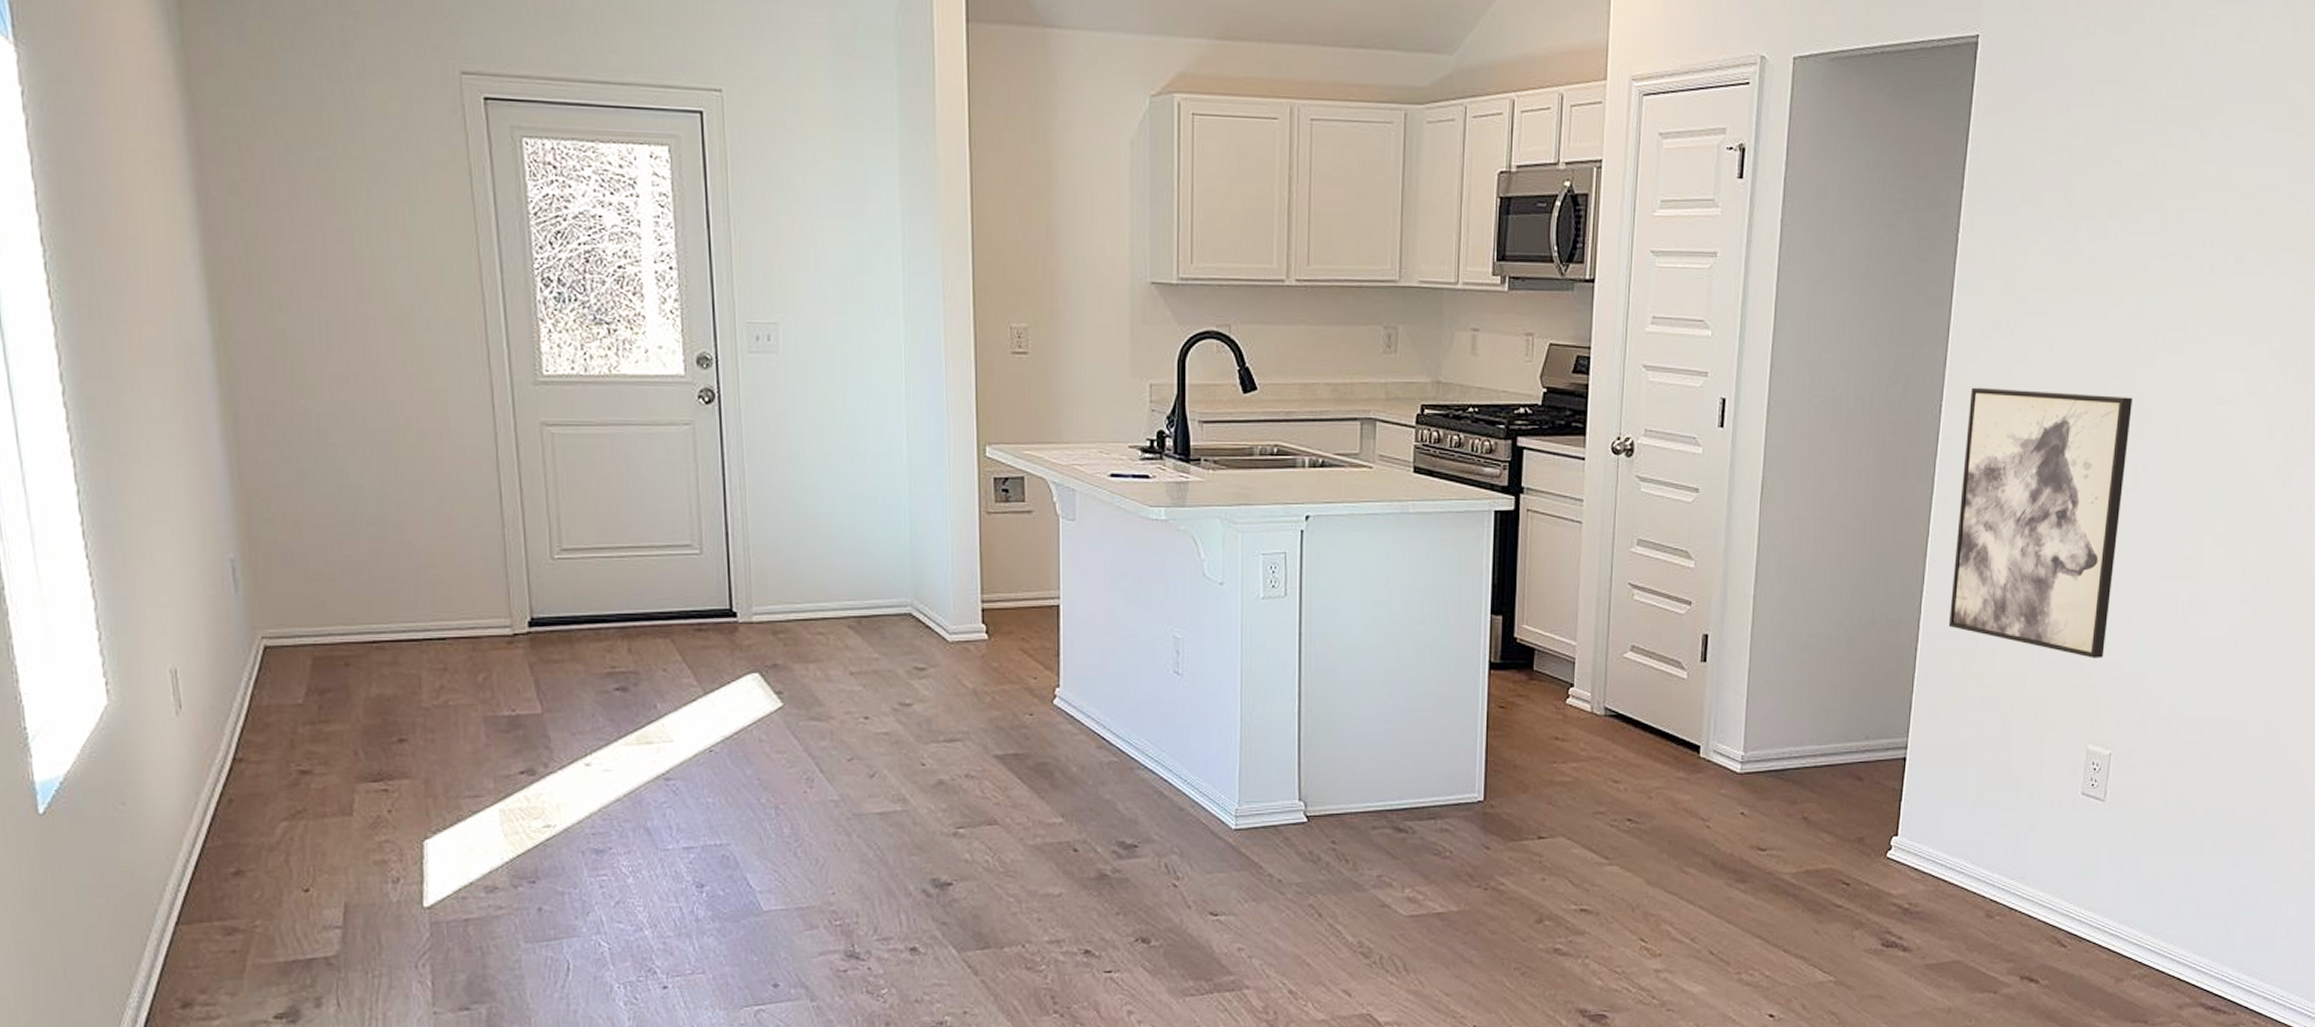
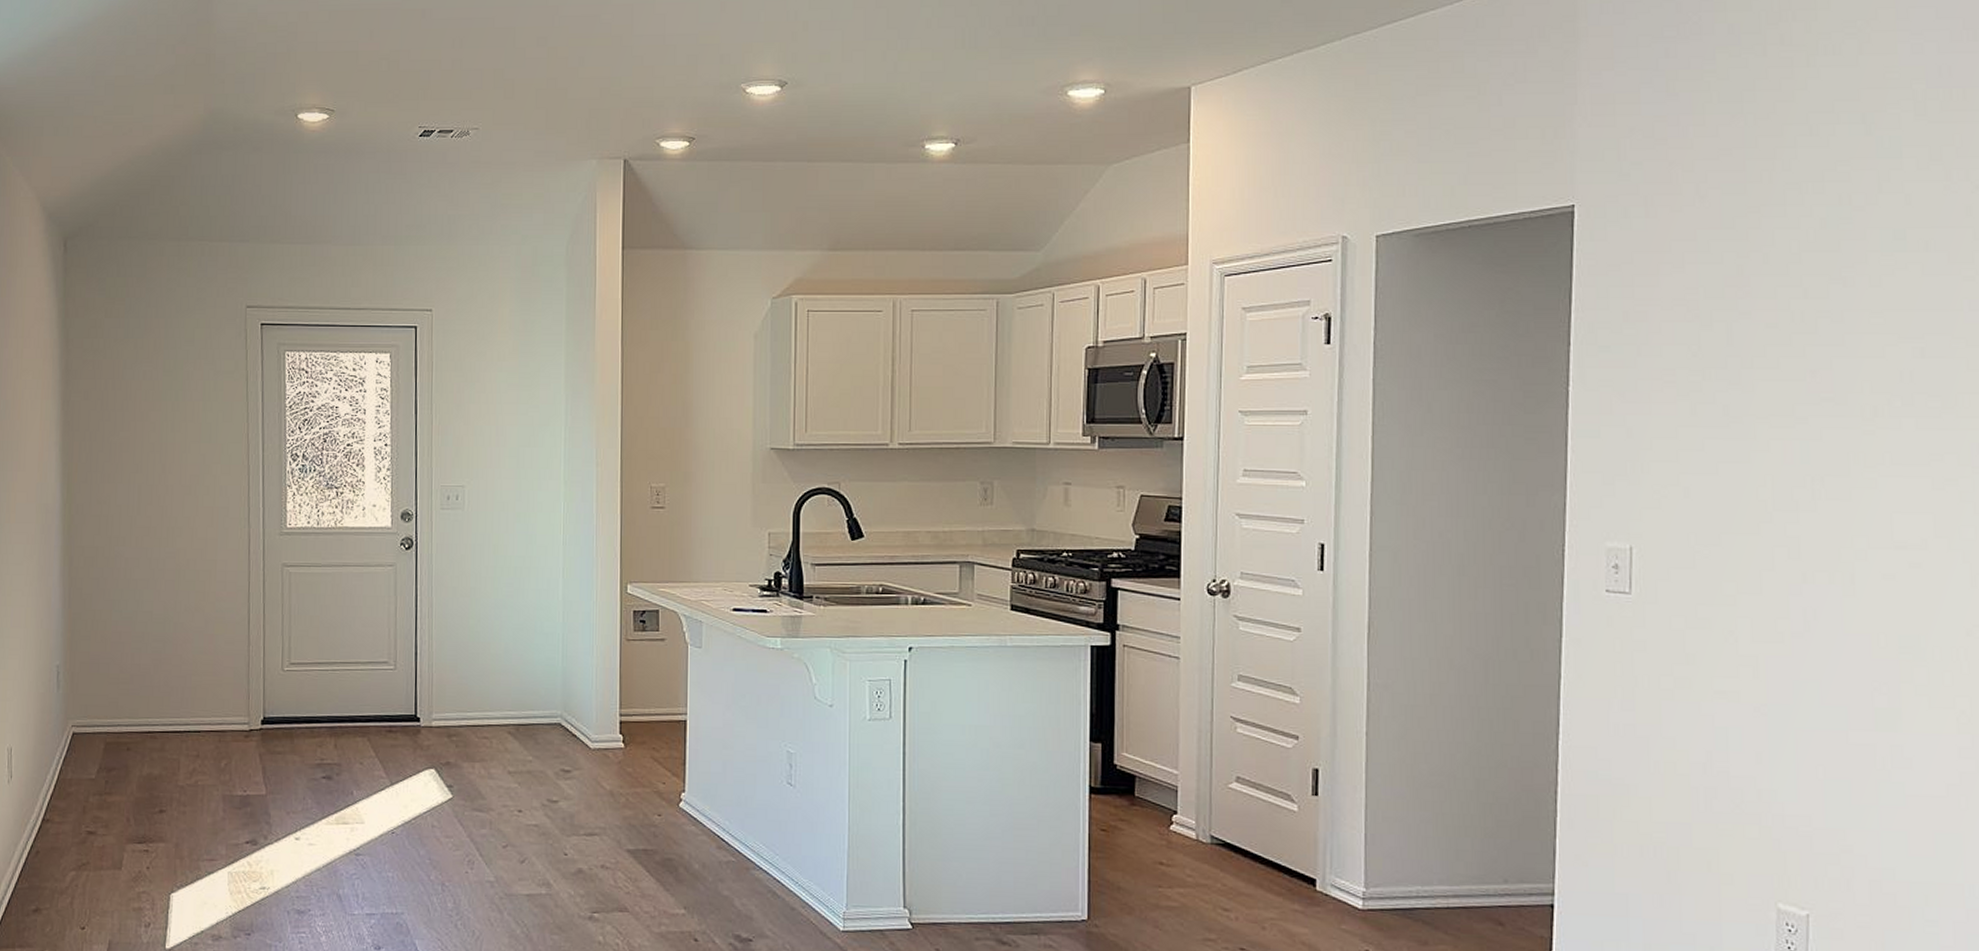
wall art: present [1948,387,2133,658] -> none [1592,532,1793,811]

